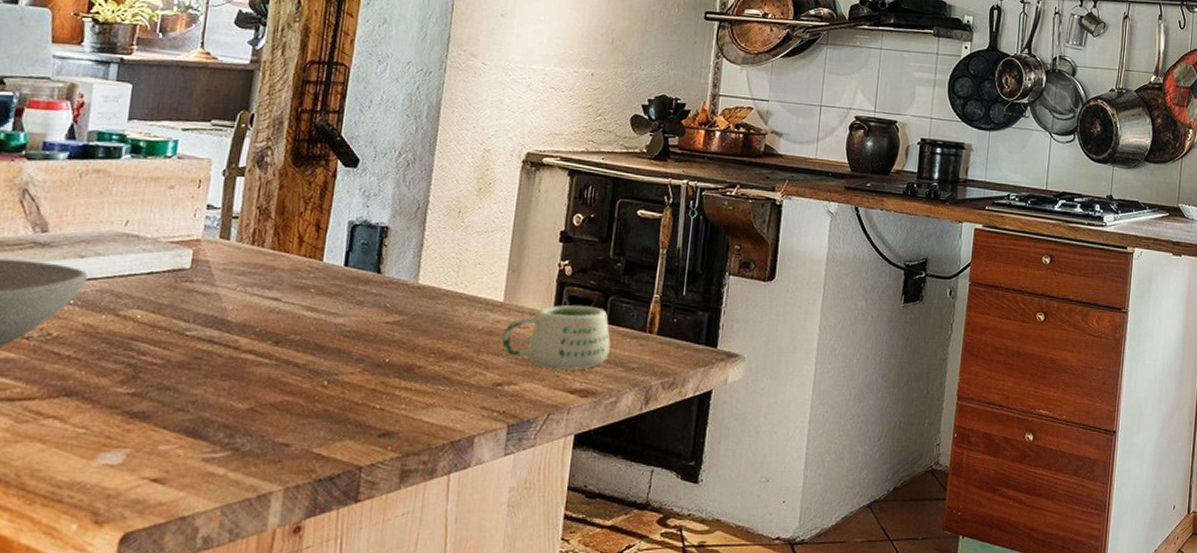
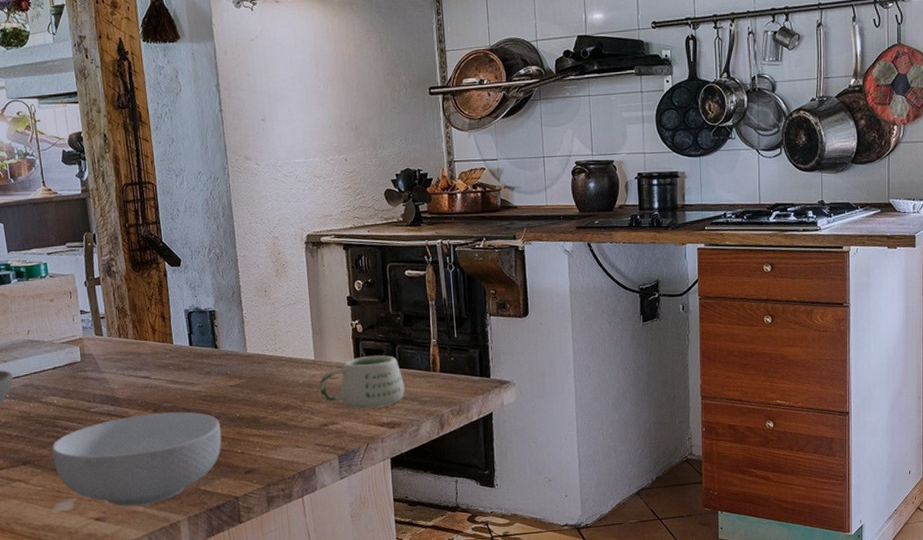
cereal bowl: none [112,346,361,467] -> present [51,411,222,507]

